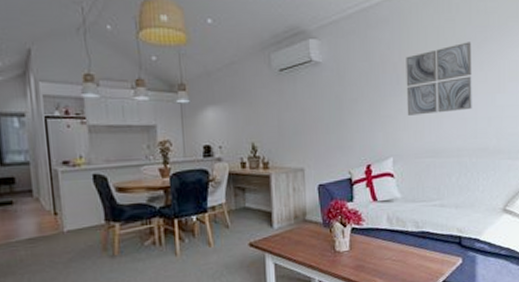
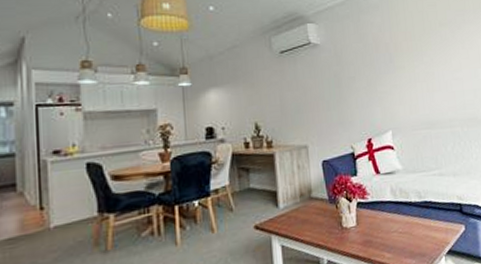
wall art: present [406,42,472,115] -> none [396,24,459,91]

